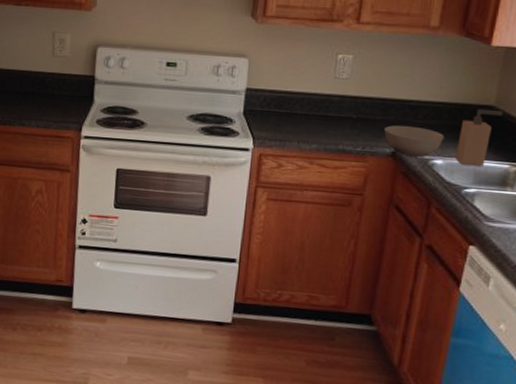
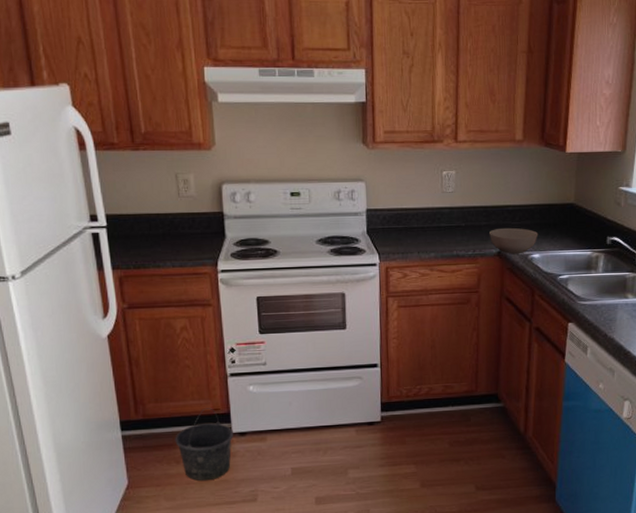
bucket: none [14,277,73,354] -> present [175,408,233,481]
soap dispenser: present [455,108,504,167] -> none [548,206,582,256]

